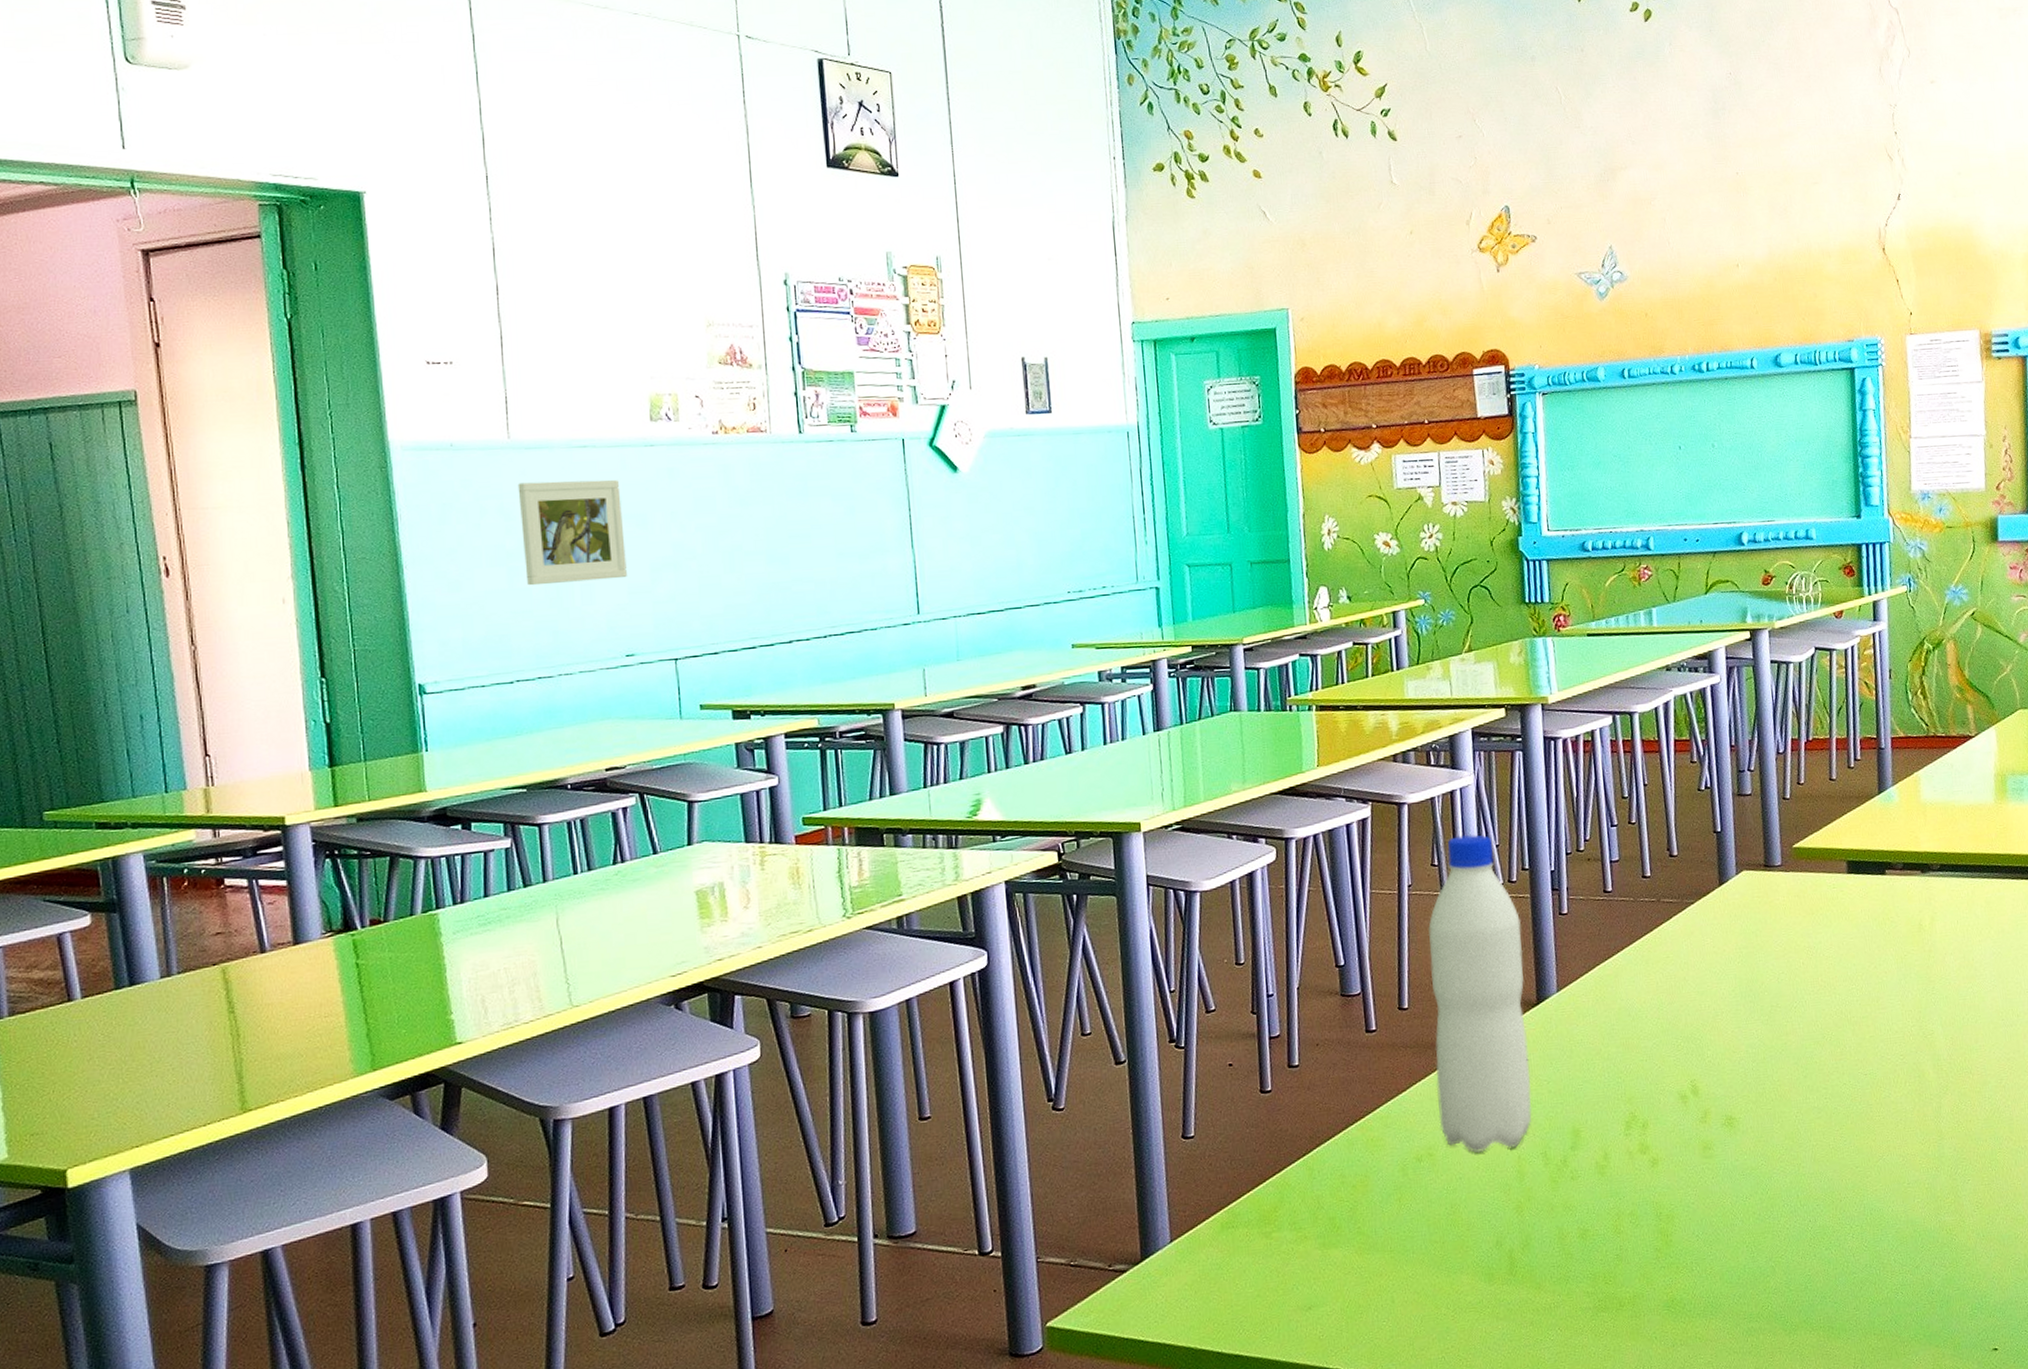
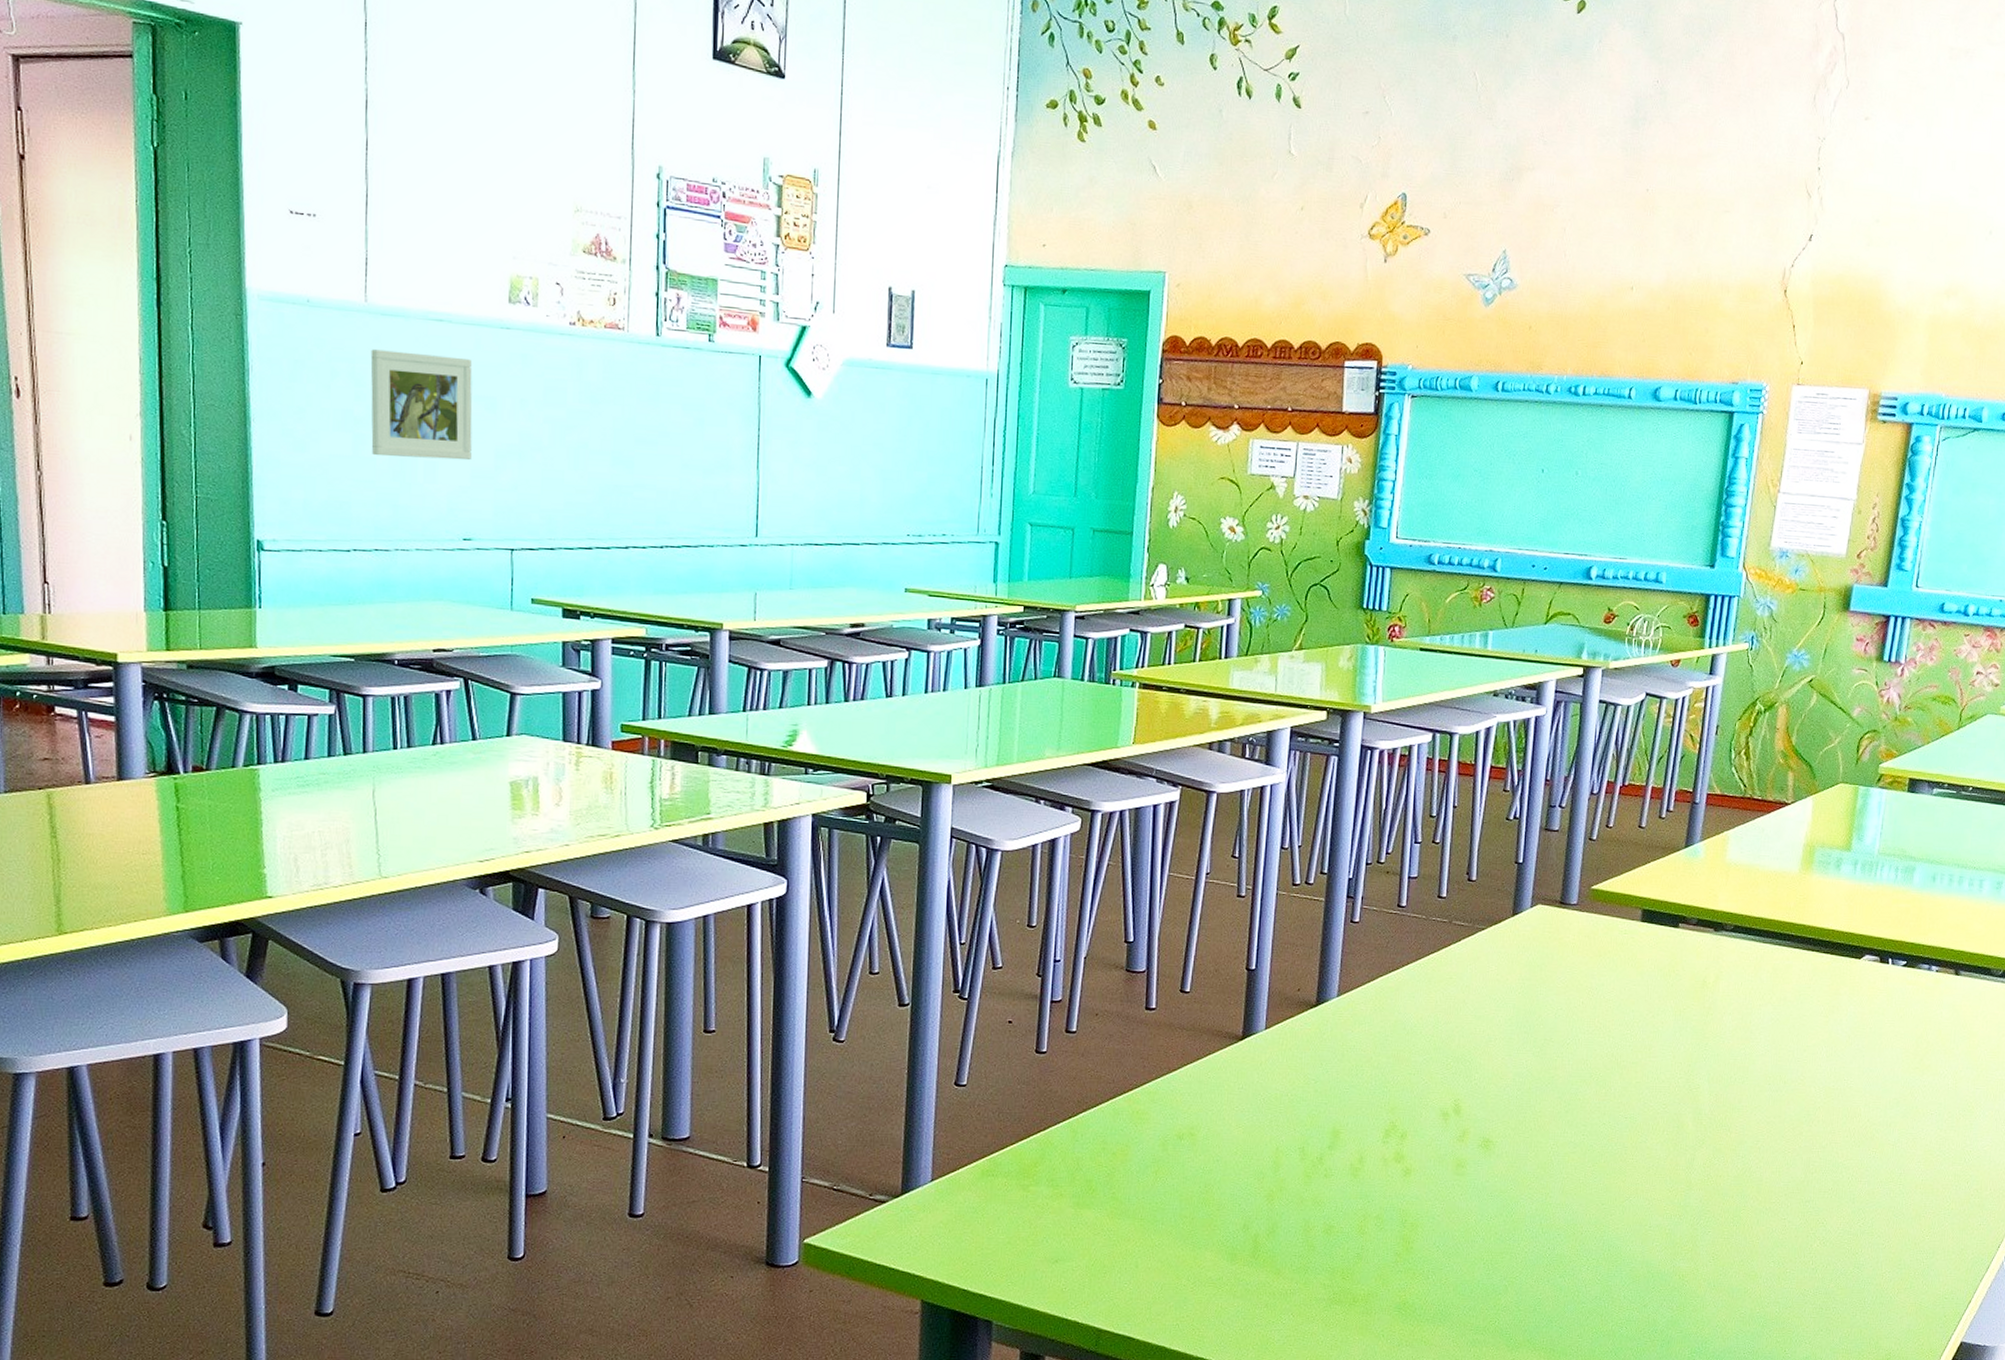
water bottle: present [1428,834,1532,1154] -> none [1204,831,1312,1140]

